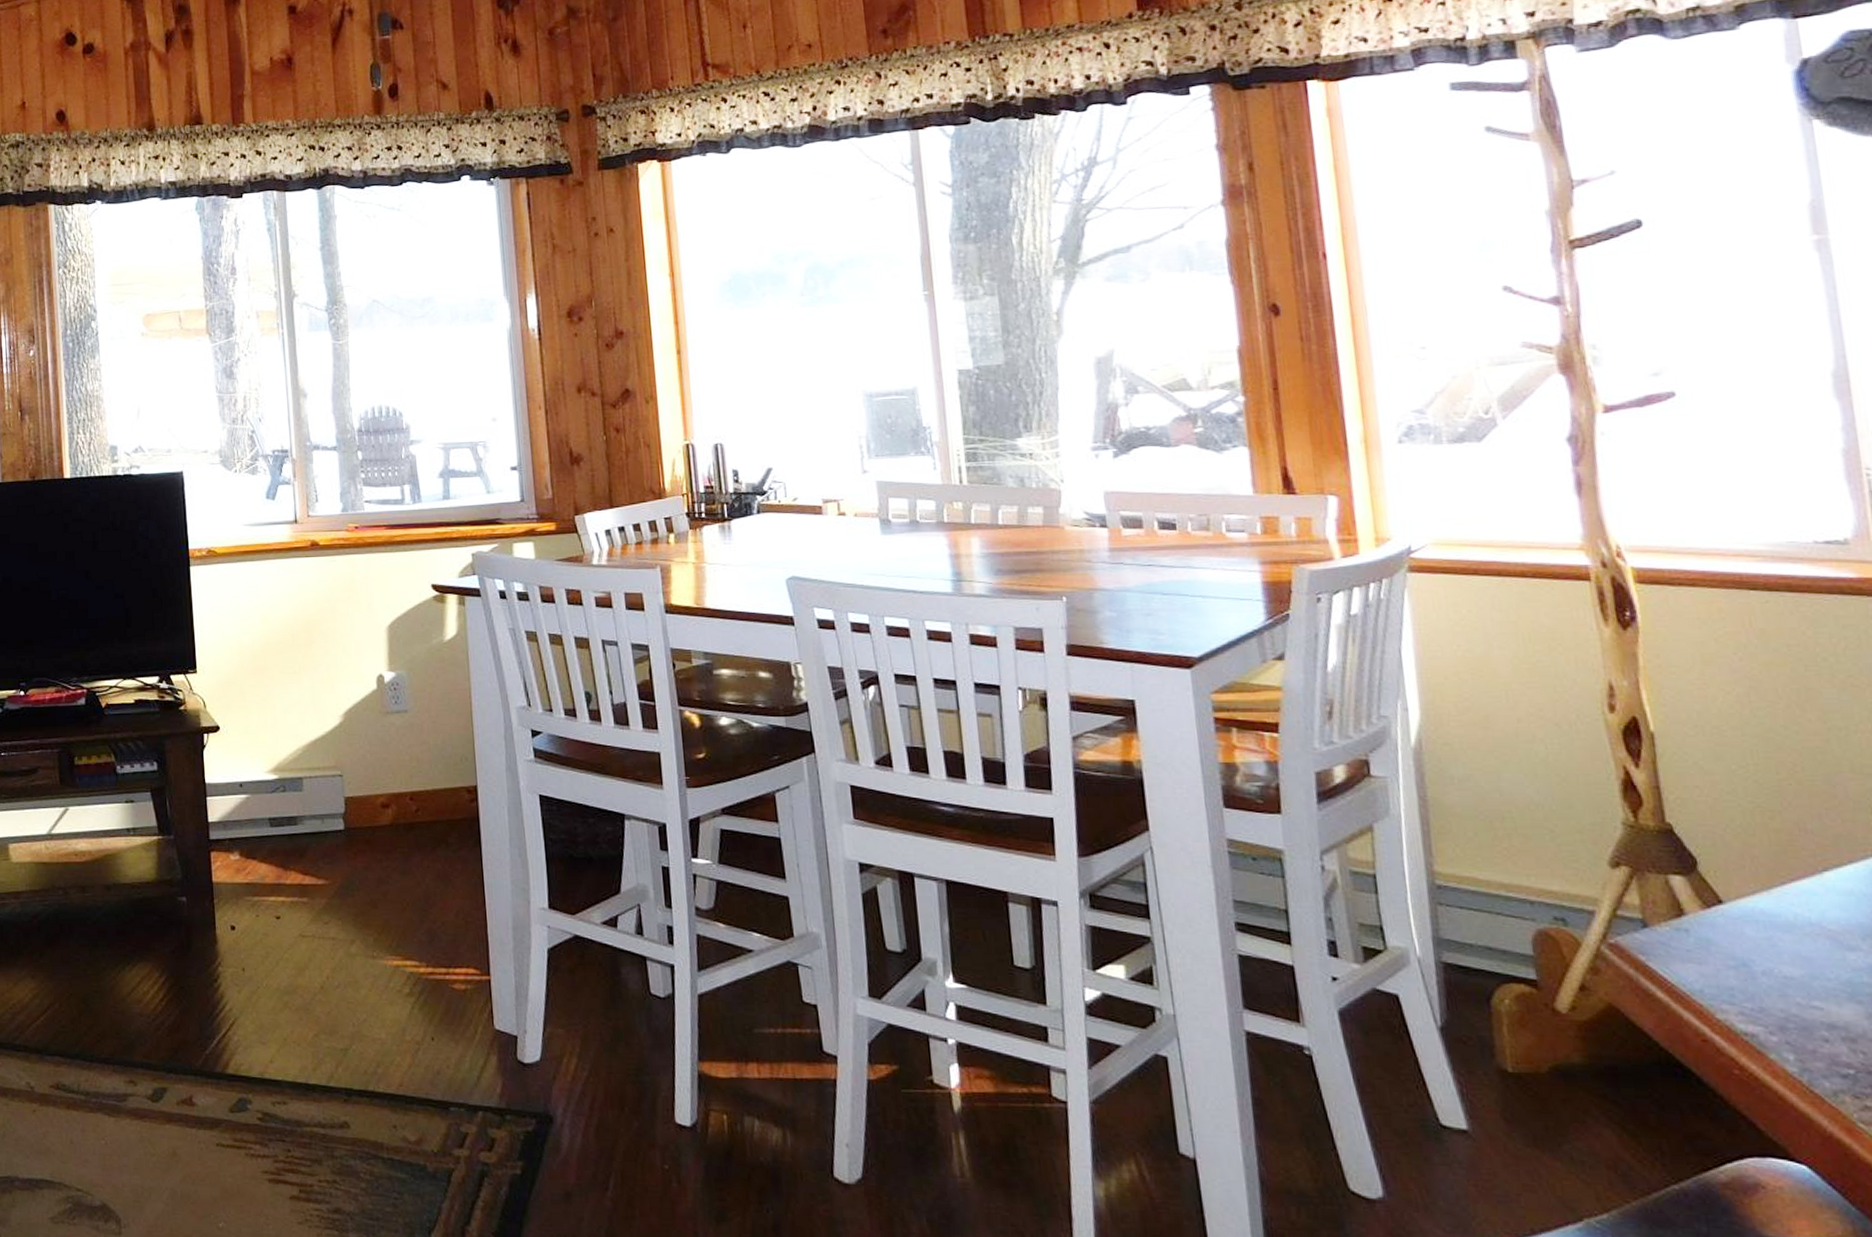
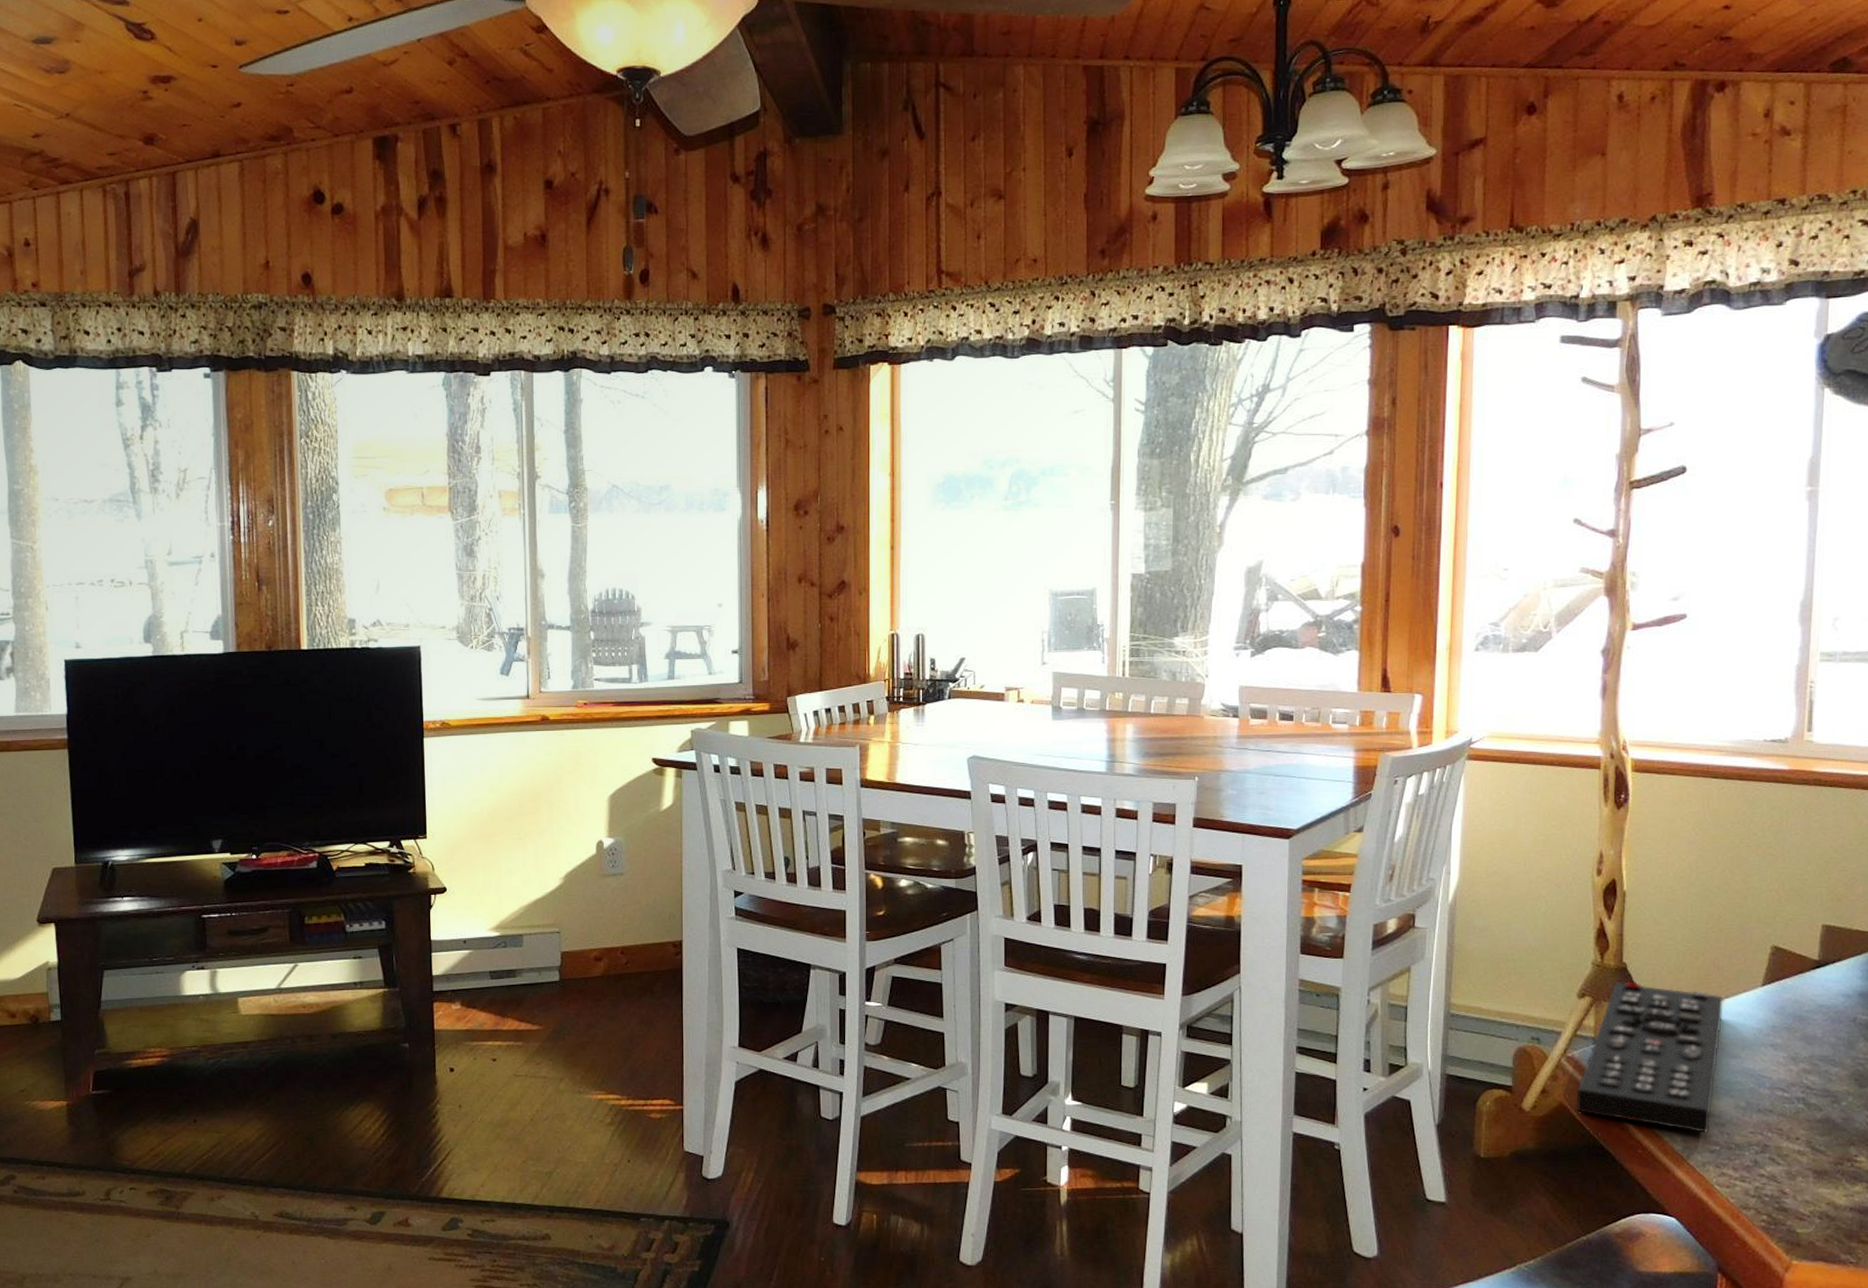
remote control: none [1630,847,1835,1050] -> present [1576,982,1723,1133]

